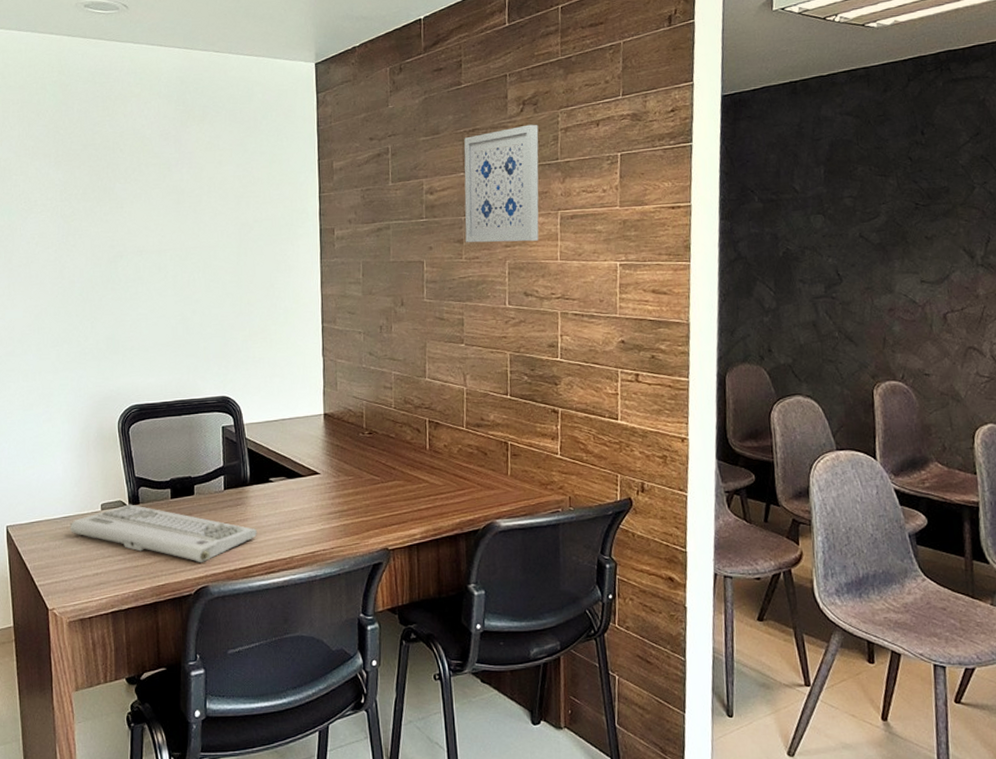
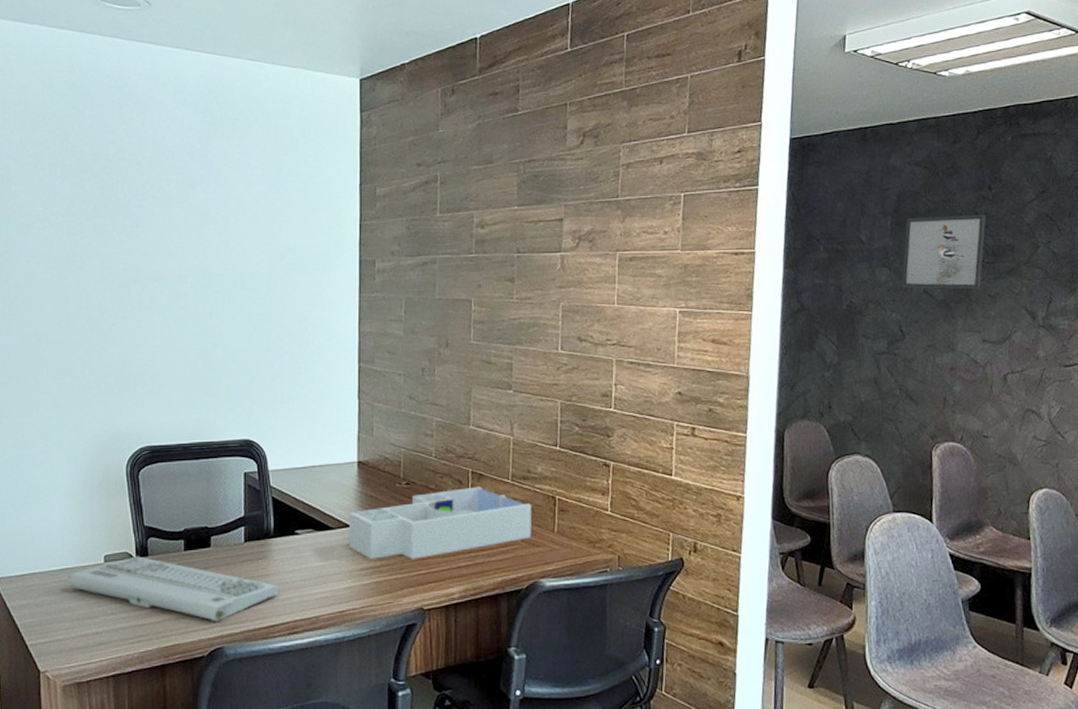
desk organizer: none [317,434,487,504] -> present [349,486,532,559]
wall art: present [464,124,539,243] -> none [517,158,599,283]
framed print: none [837,159,920,233] -> present [902,215,986,289]

